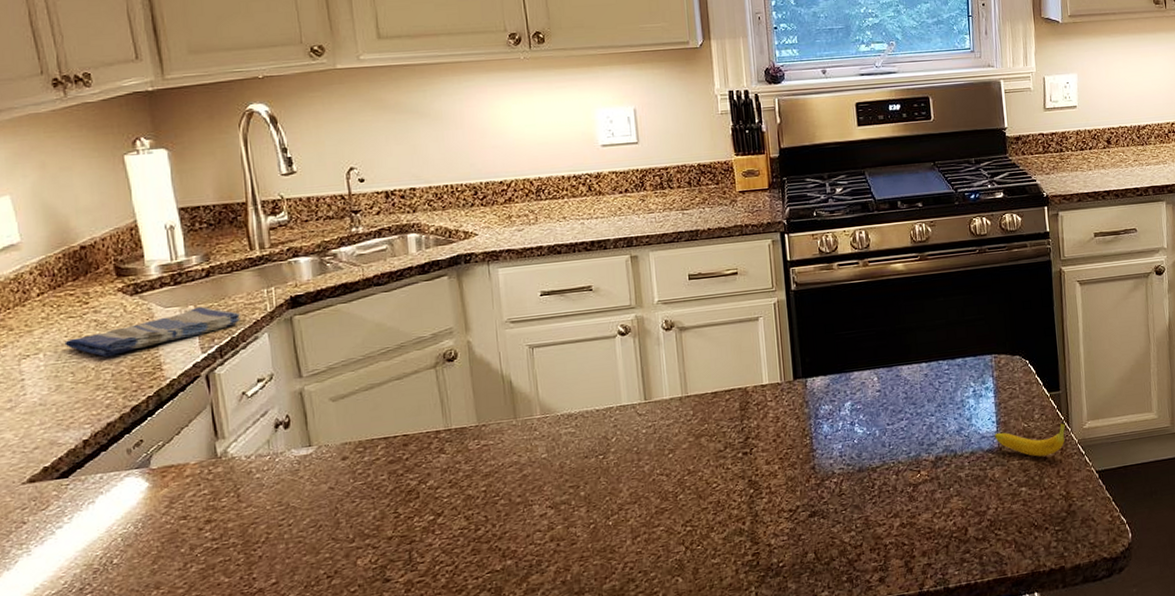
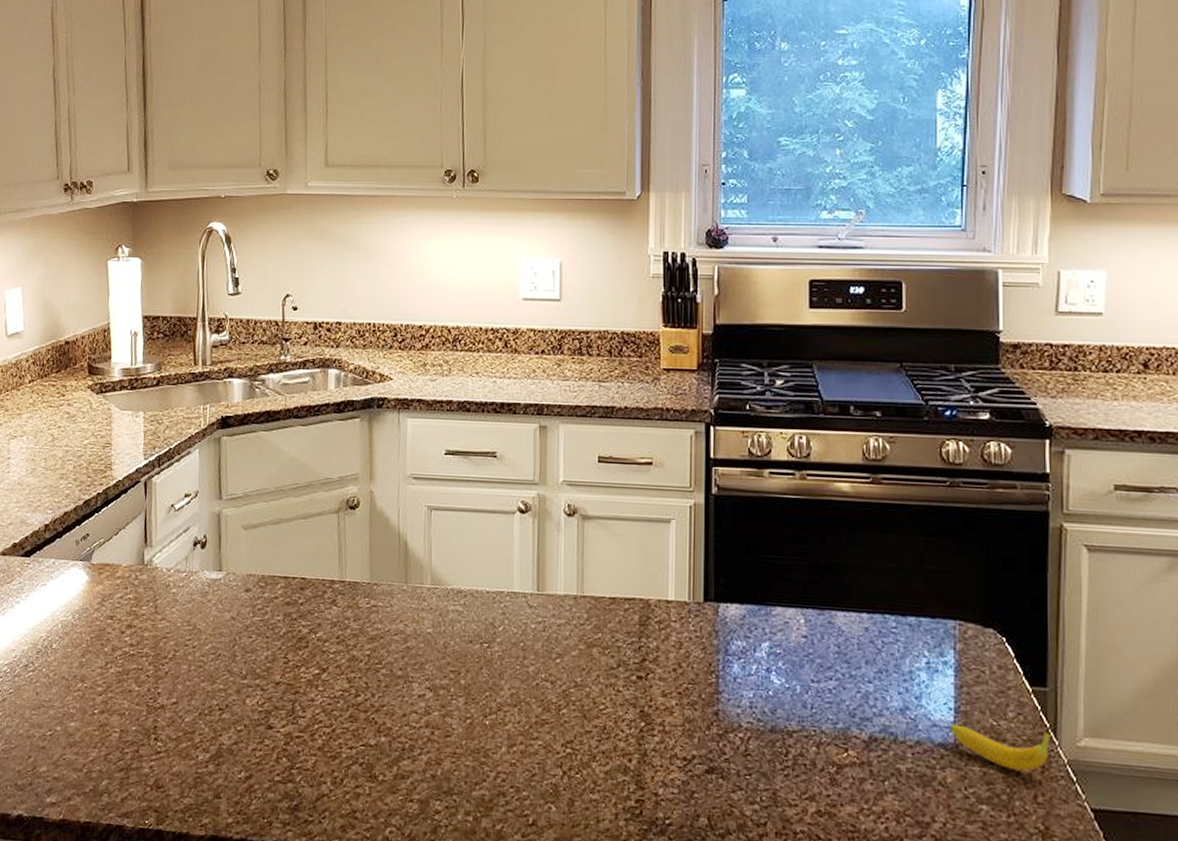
dish towel: present [64,306,241,357] -> none [43,413,180,448]

